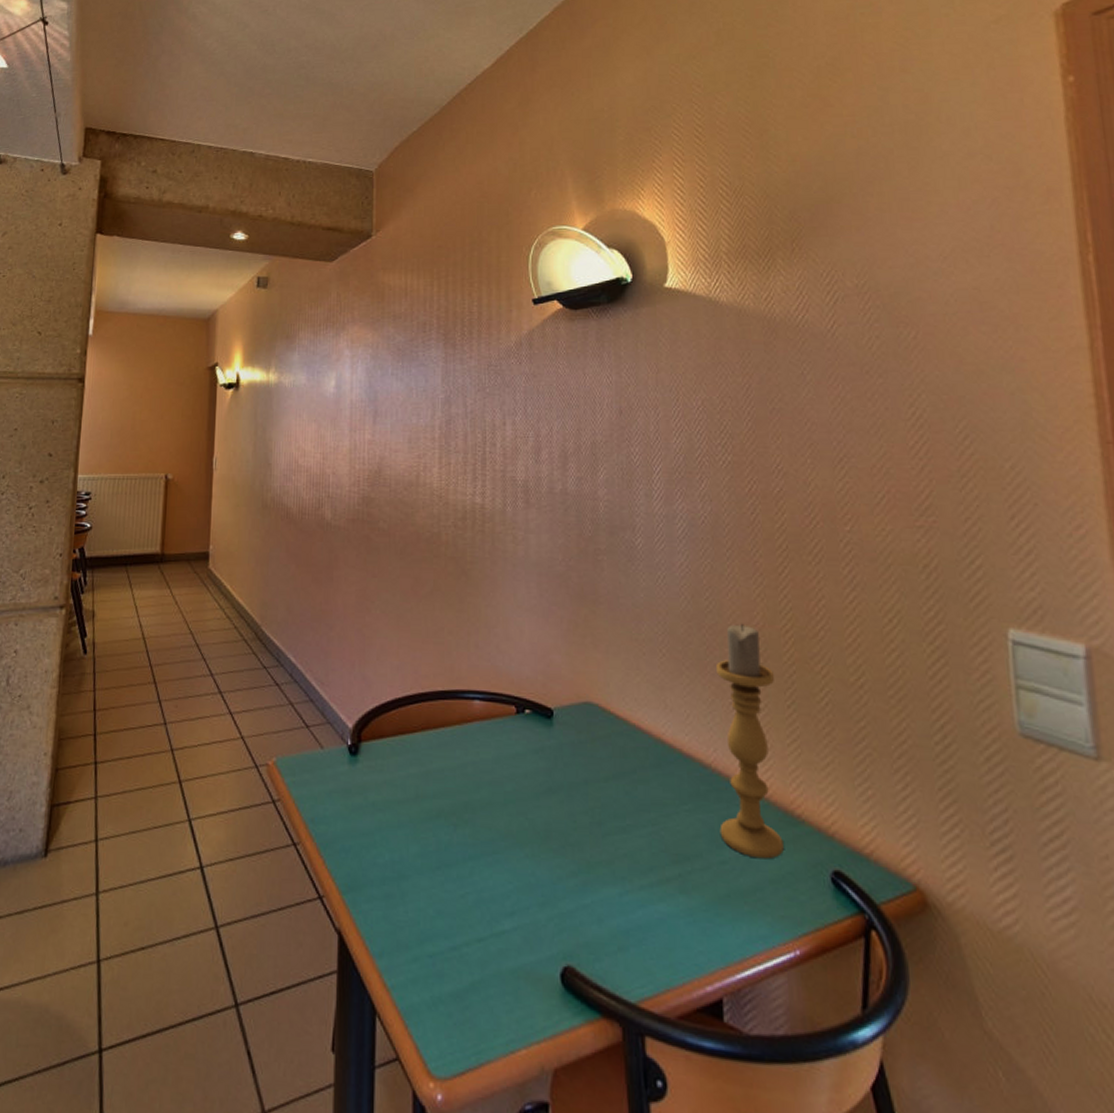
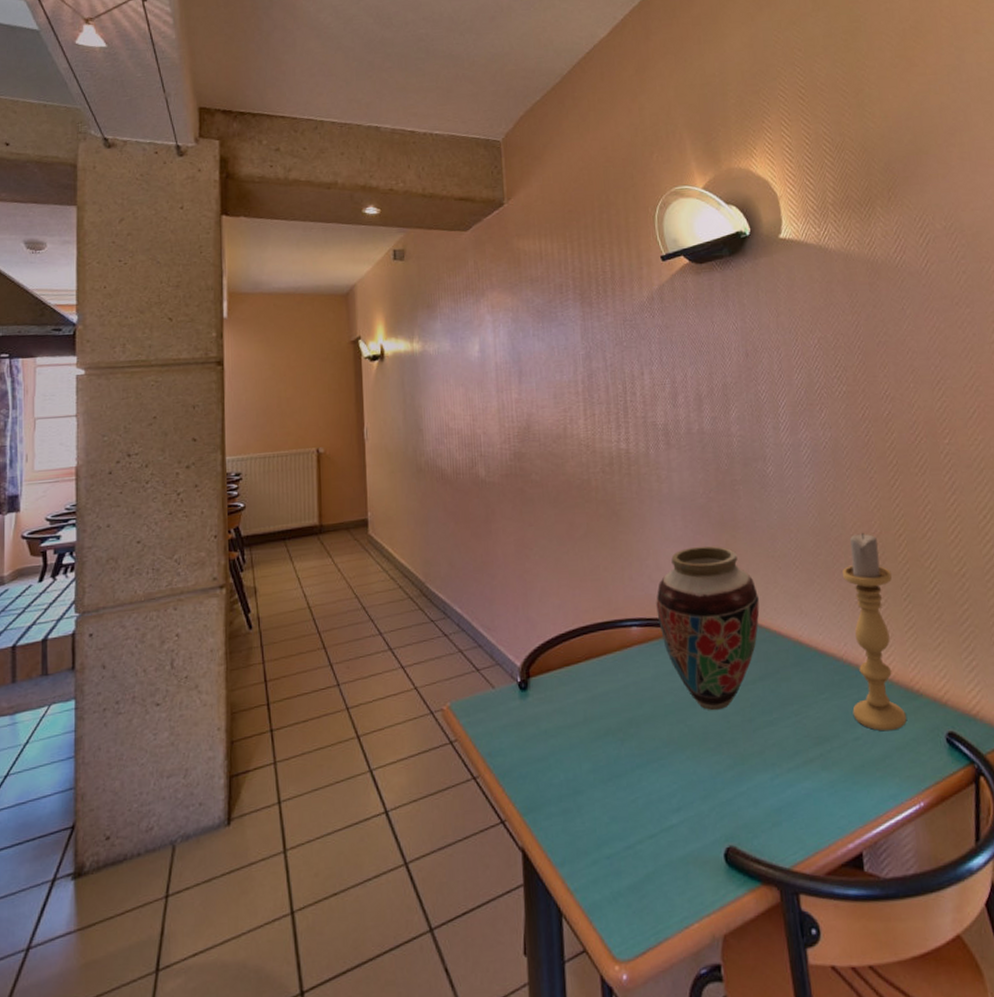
vase: none [502,618,618,807] -> present [656,546,760,711]

